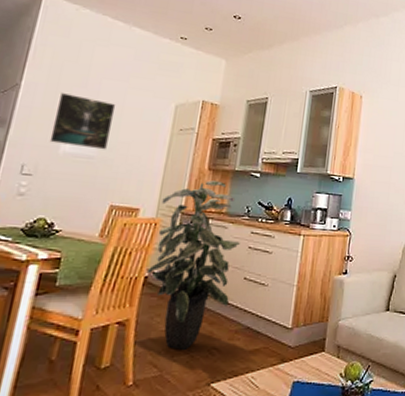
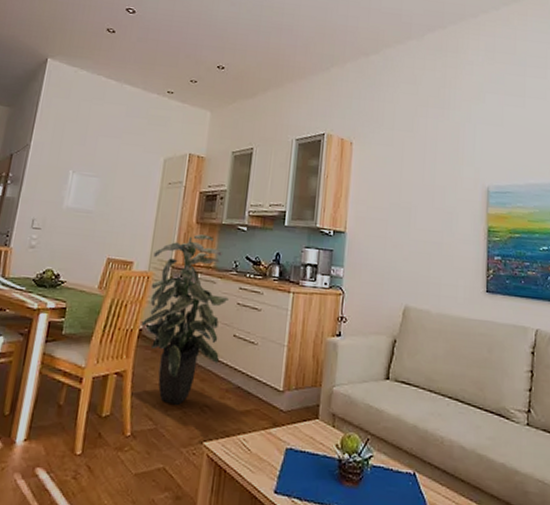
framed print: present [49,93,116,150] -> none [54,151,111,205]

